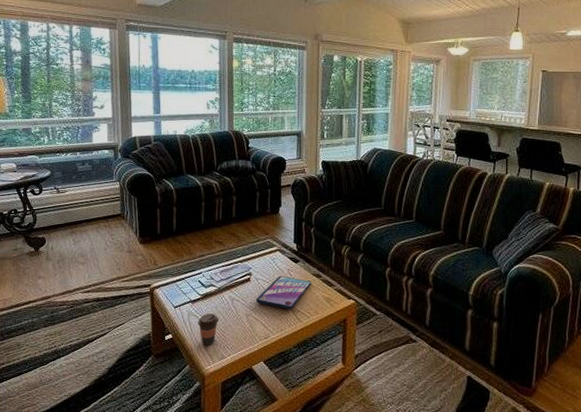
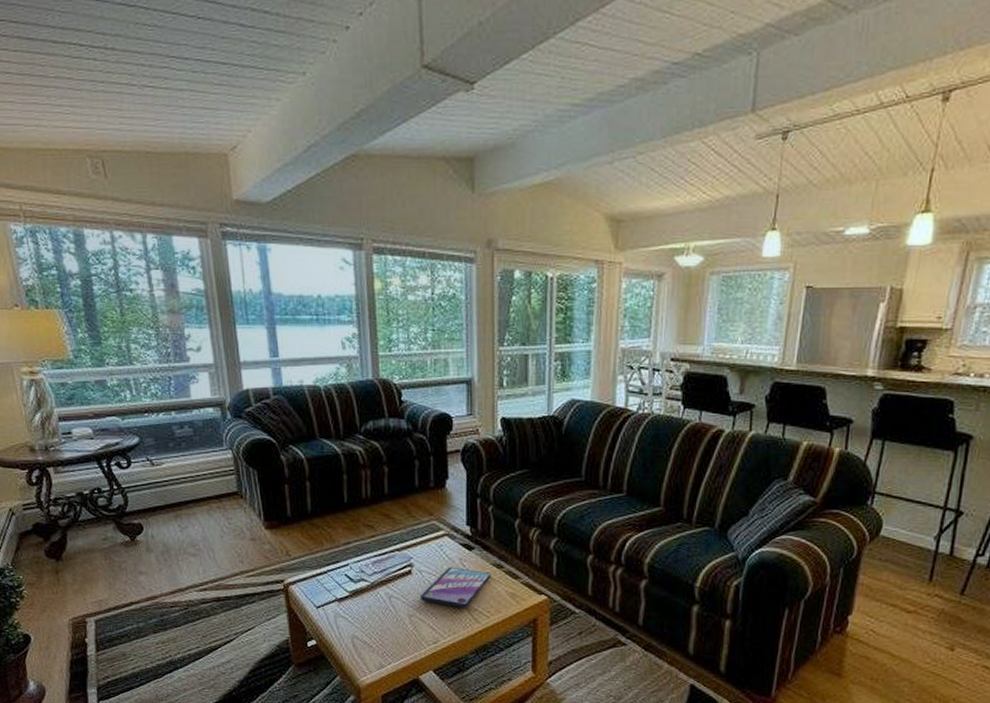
coffee cup: present [197,313,219,345] -> none [347,614,375,652]

